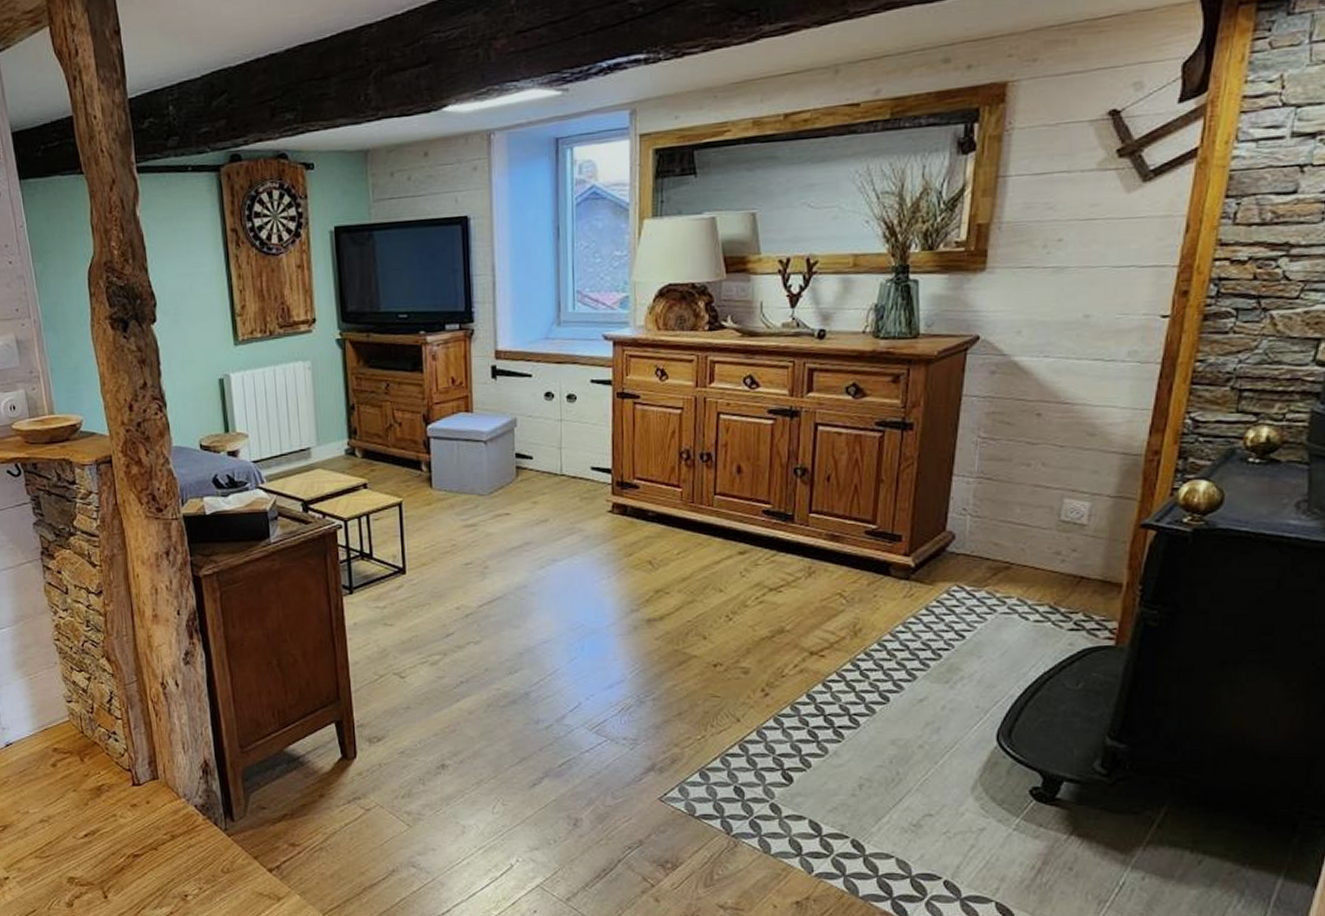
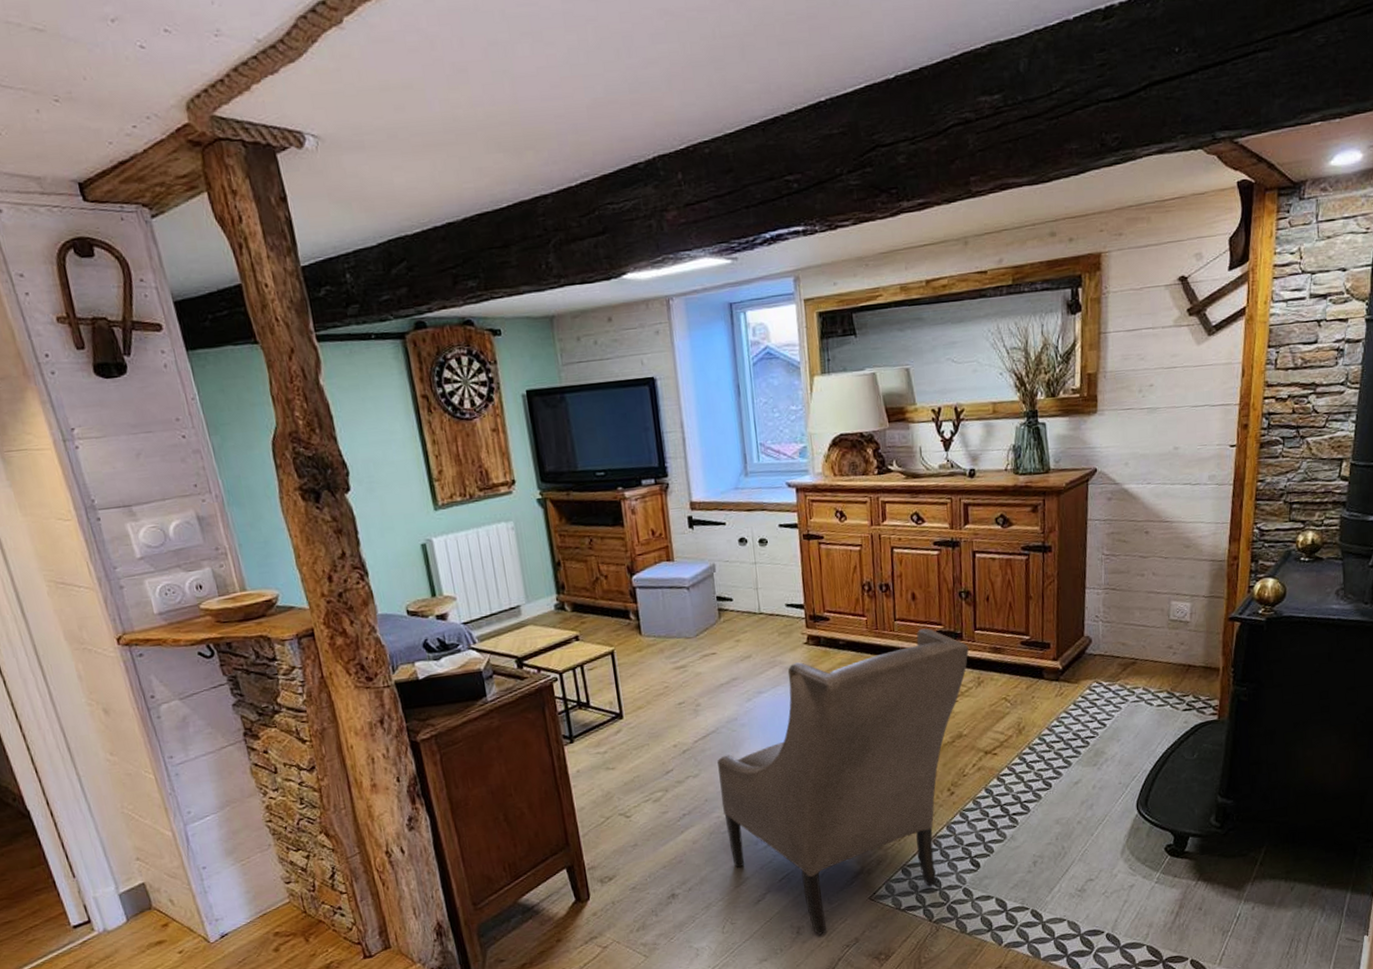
armchair: none [502,506,800,831] -> present [717,628,969,935]

